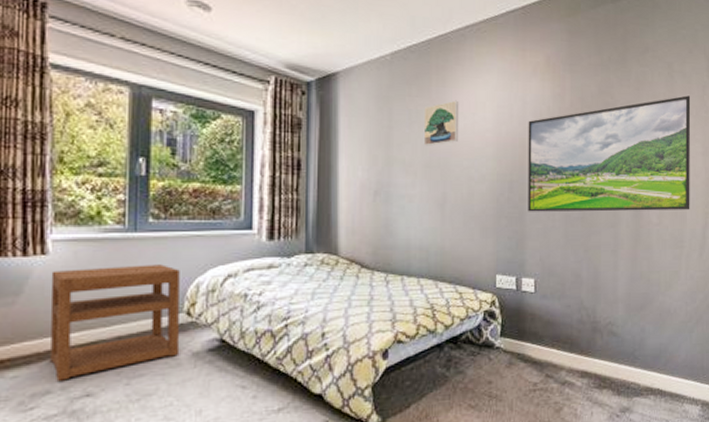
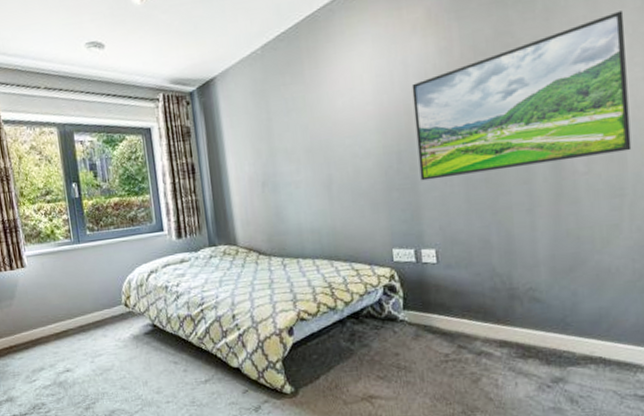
nightstand: present [50,264,180,381] -> none [30,267,124,361]
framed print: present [423,100,459,146] -> none [299,79,337,131]

